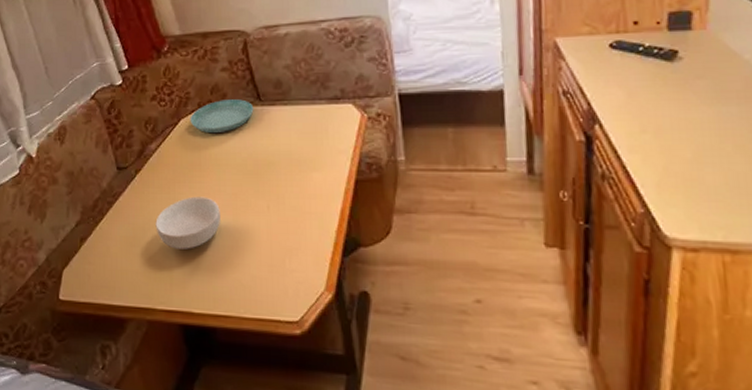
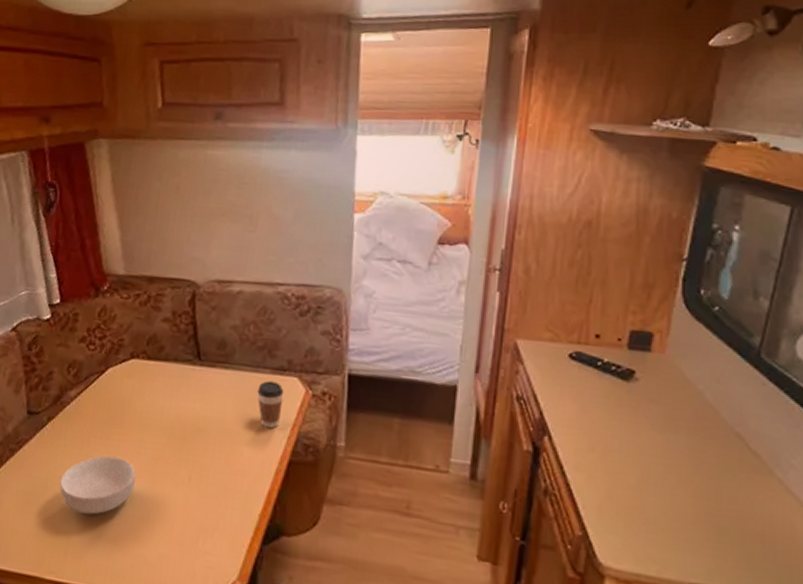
saucer: present [190,99,254,134] -> none [118,352,192,389]
coffee cup: none [317,110,342,153] -> present [257,380,284,429]

